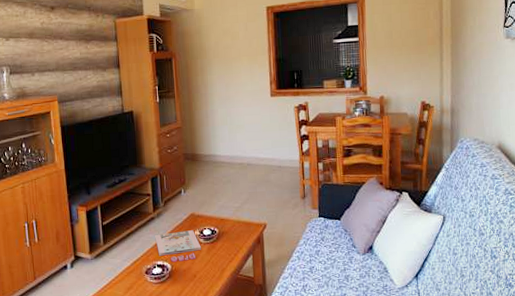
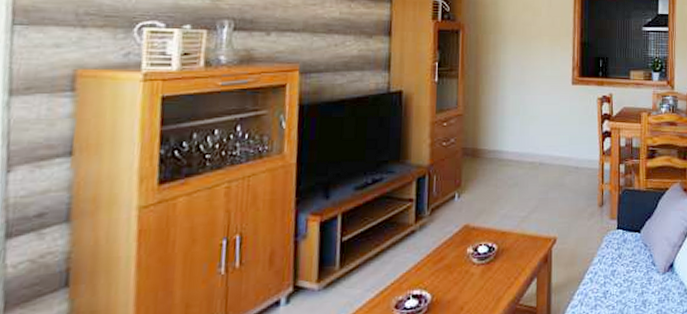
magazine: present [155,230,201,263] -> none [413,247,473,292]

